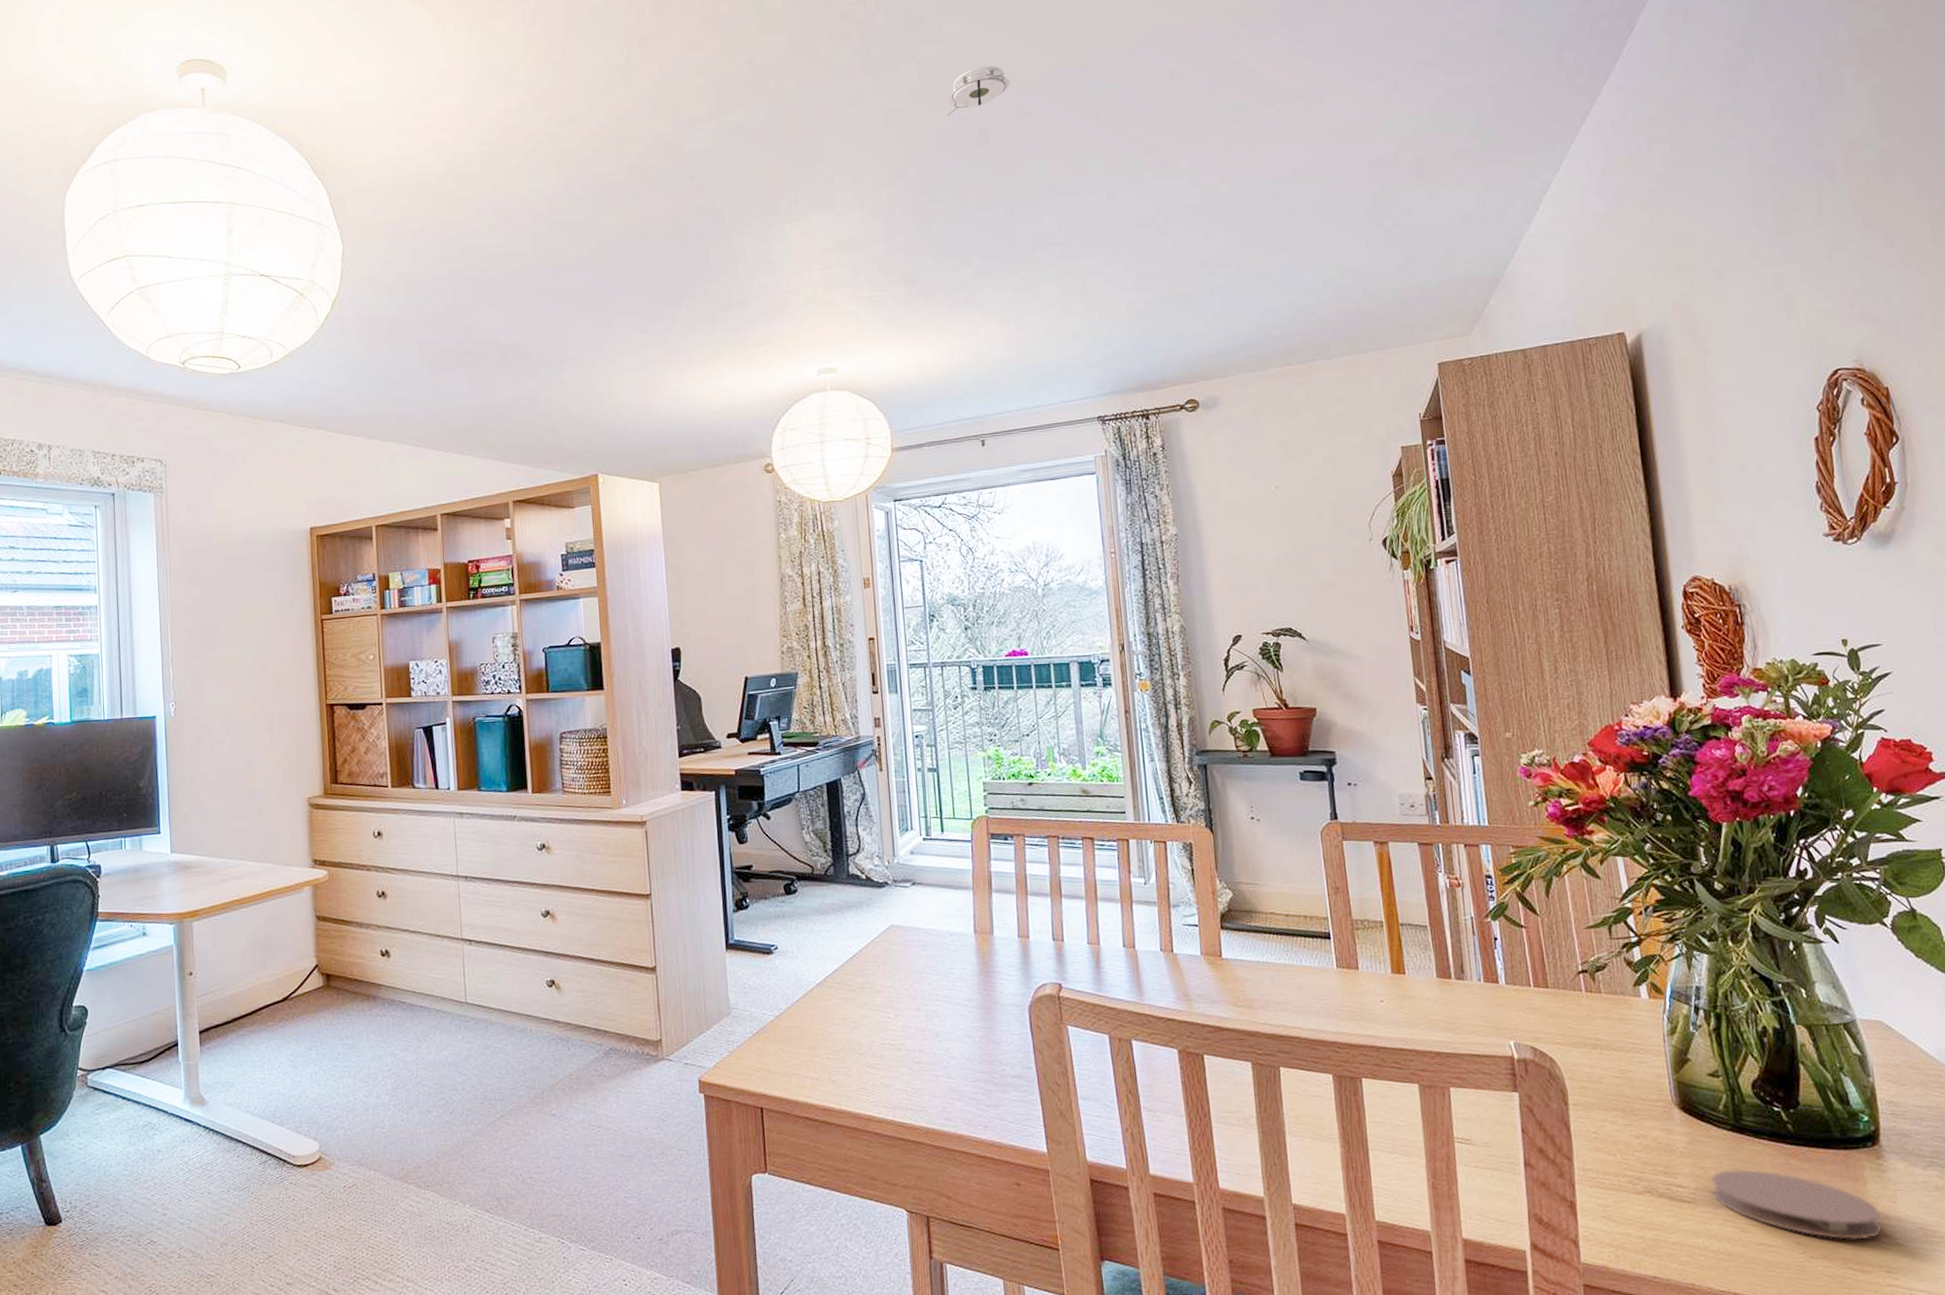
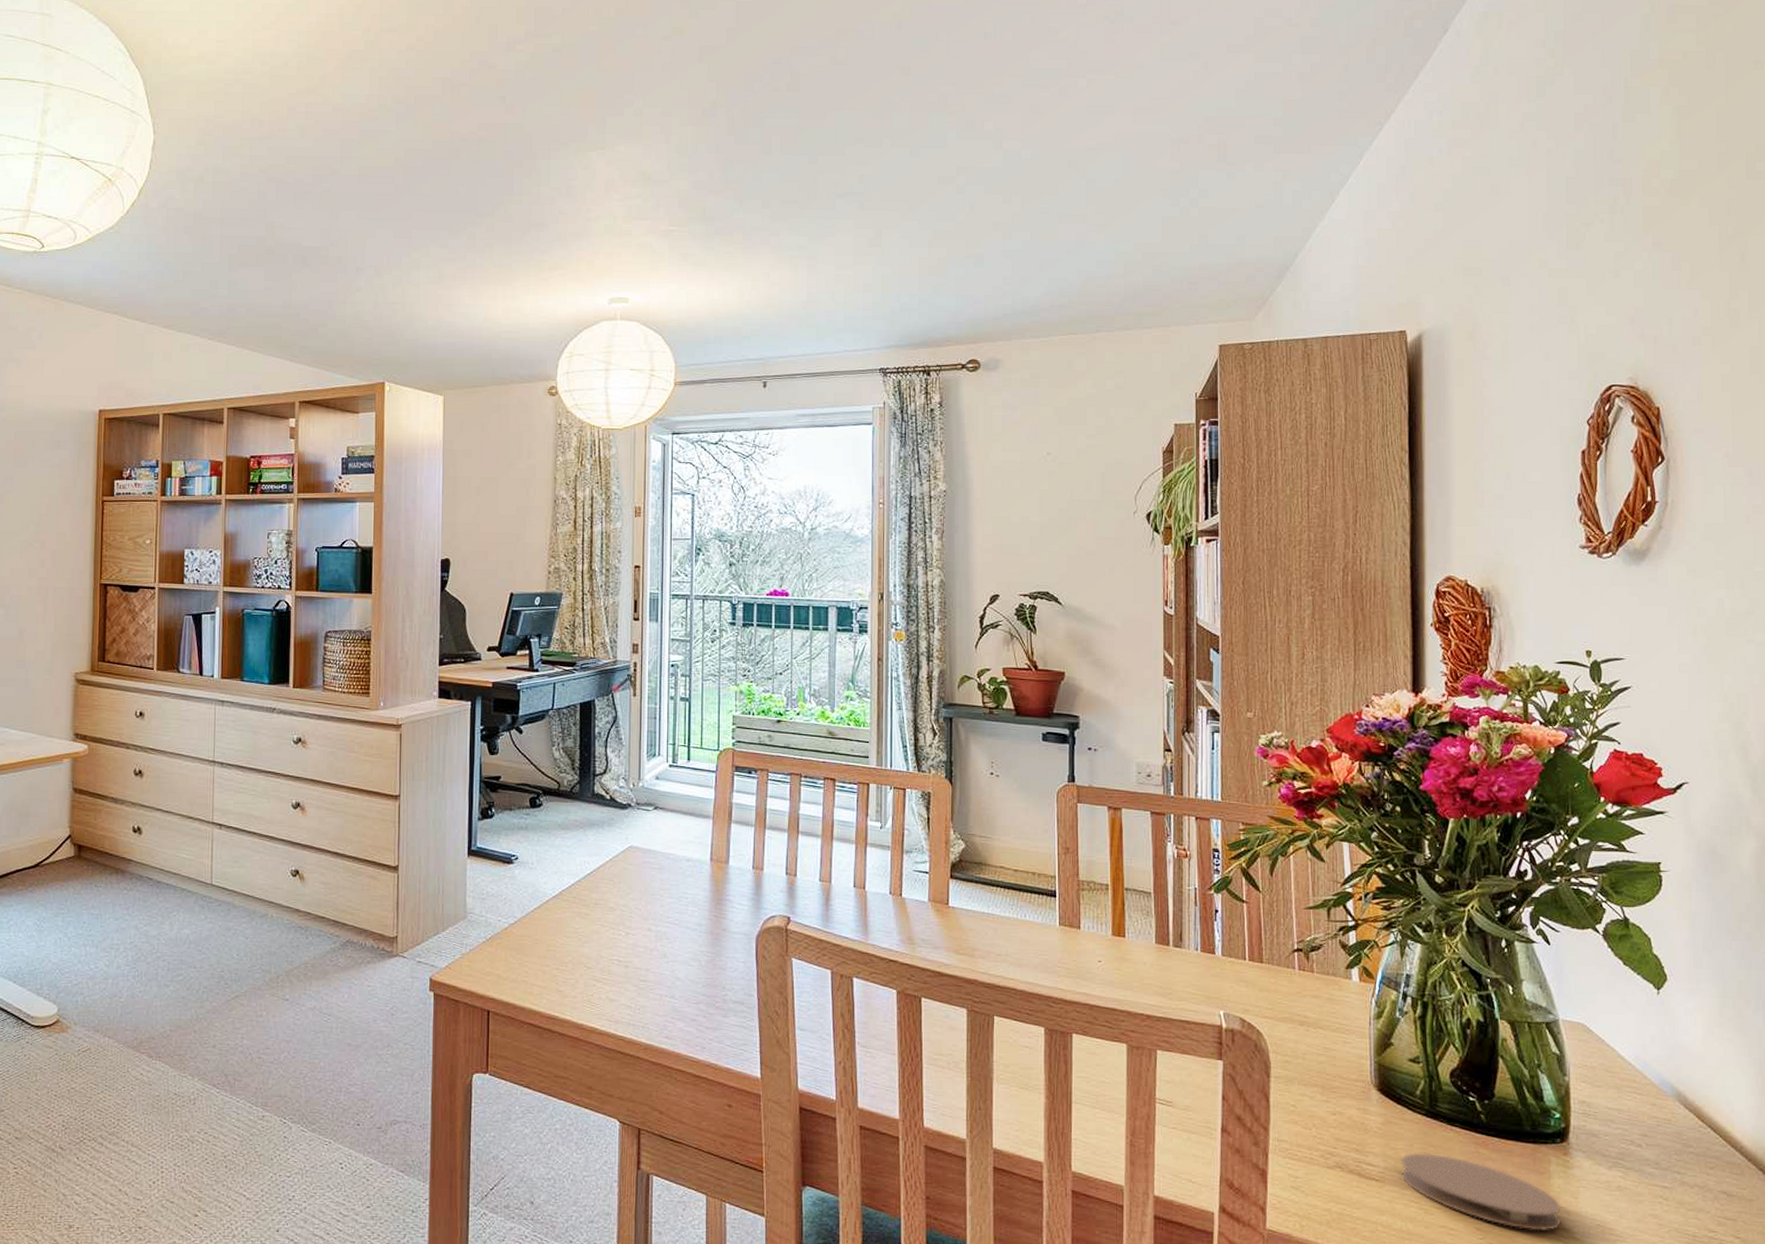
smoke detector: present [947,66,1011,116] -> none [761,12,826,59]

